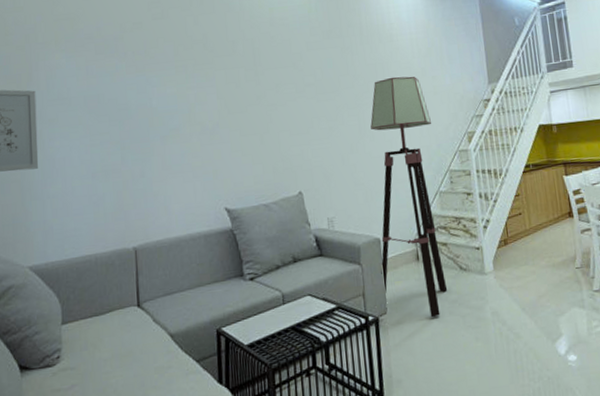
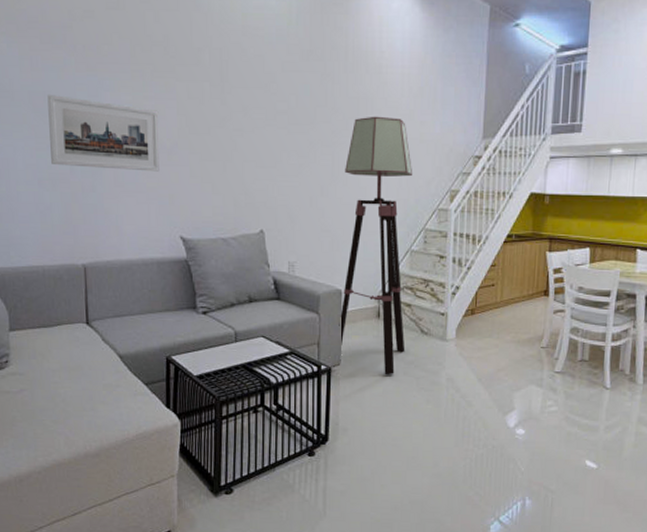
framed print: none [101,96,203,158] -> present [47,94,160,172]

